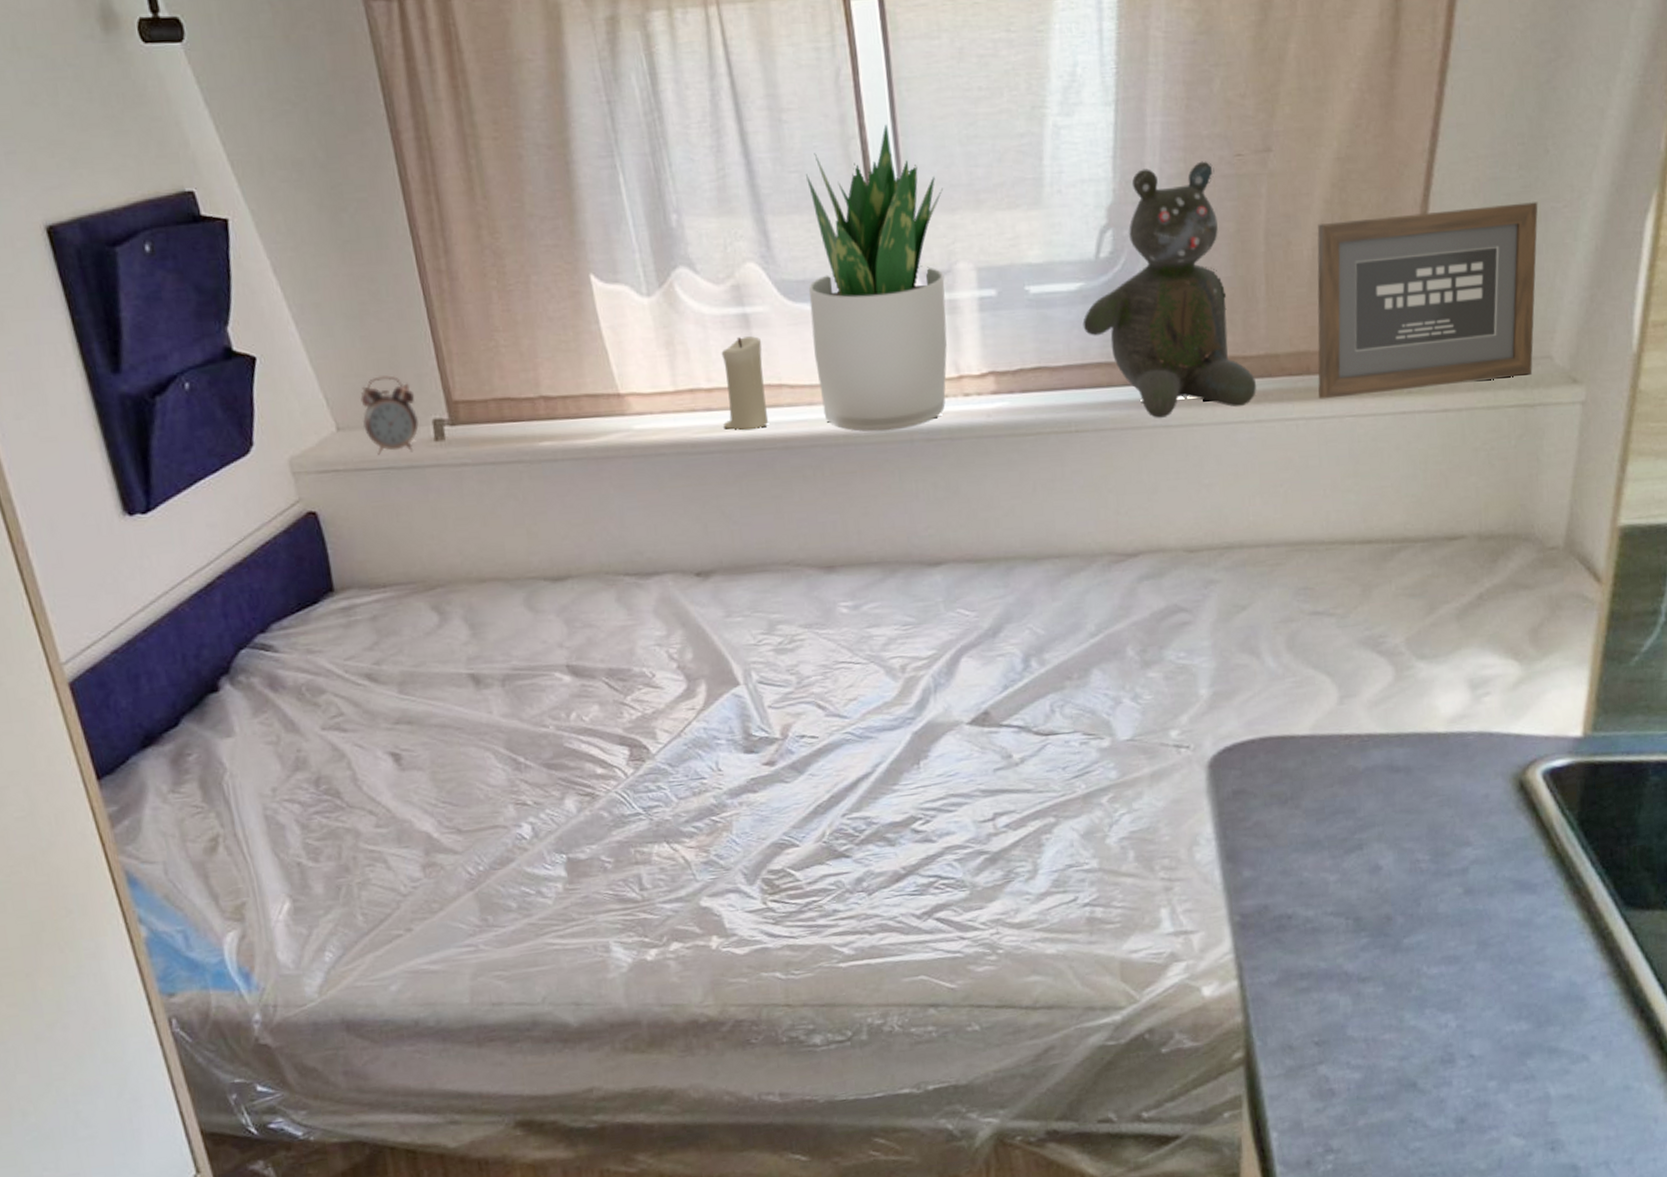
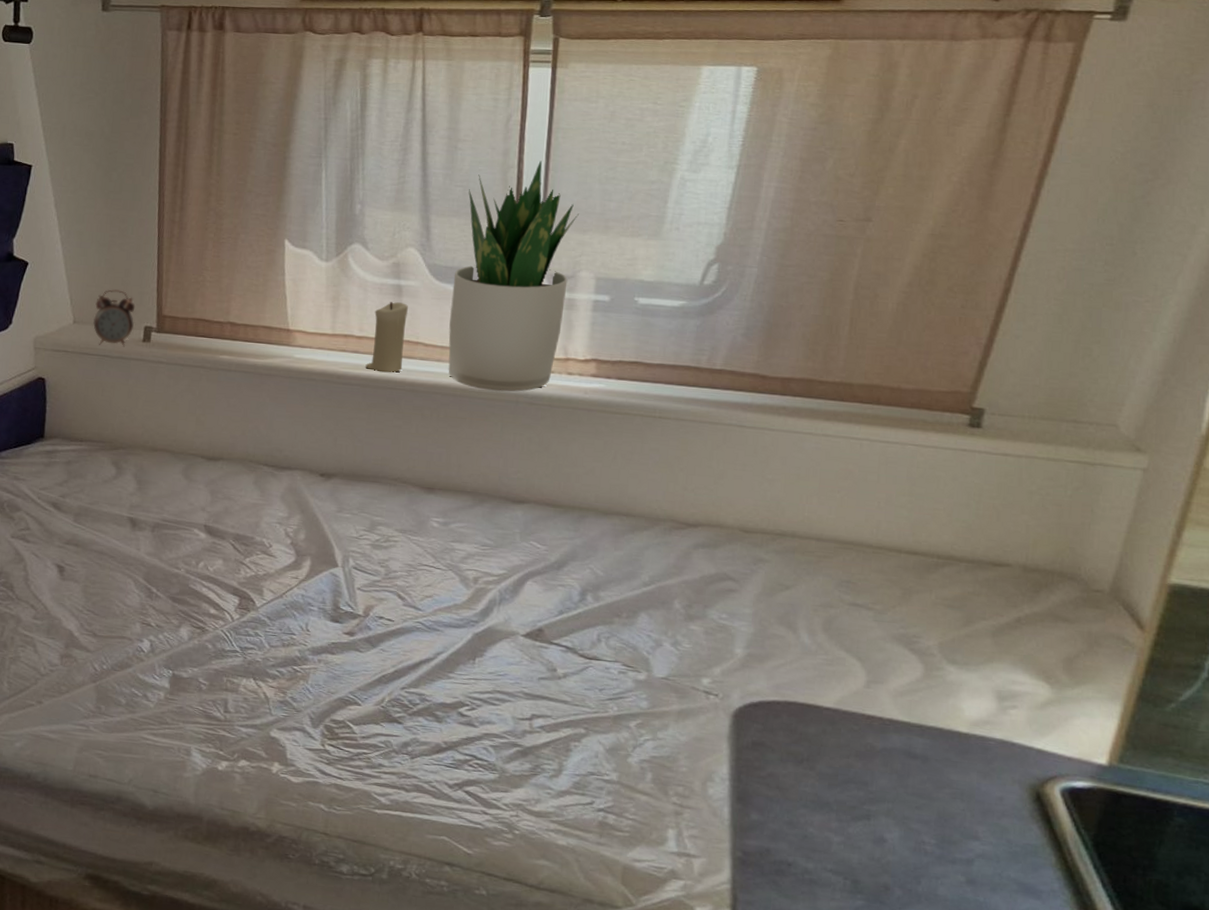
teddy bear: present [1082,161,1257,419] -> none [680,221,829,421]
picture frame: present [1317,202,1538,400] -> none [884,284,1120,438]

